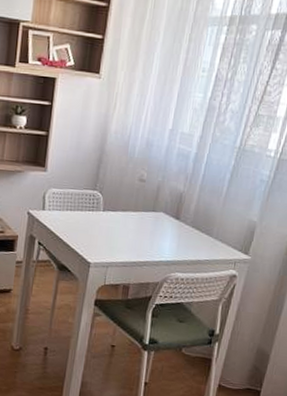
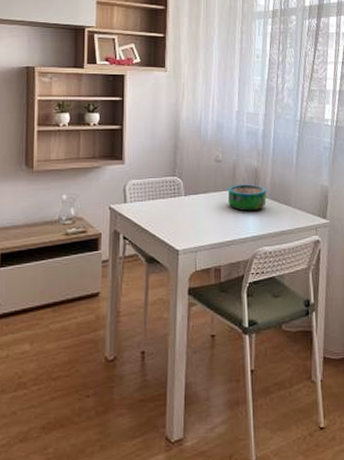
decorative bowl: none [146,207,188,237] -> present [227,184,266,212]

